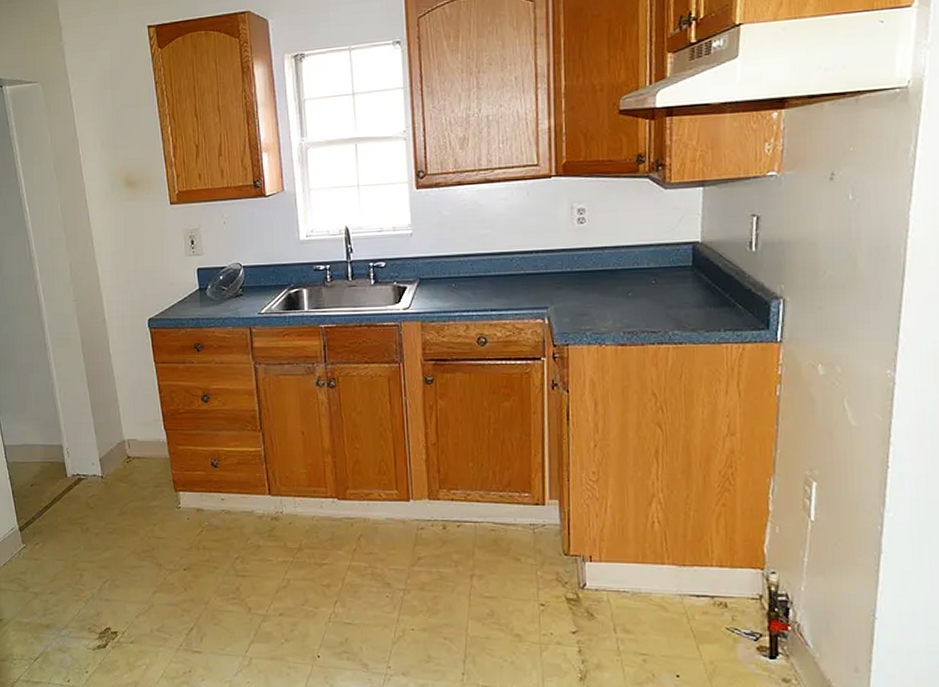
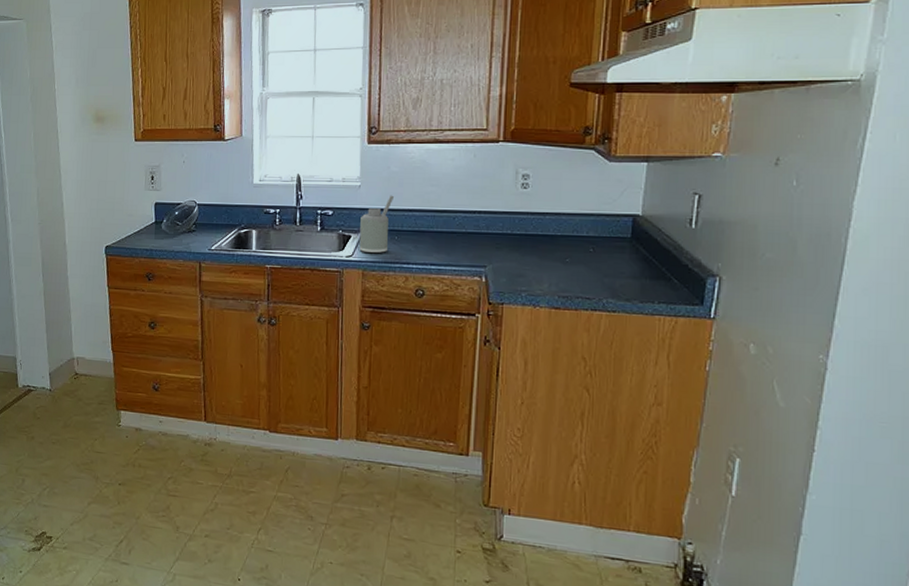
soap dispenser: none [415,241,447,304] -> present [359,195,394,254]

